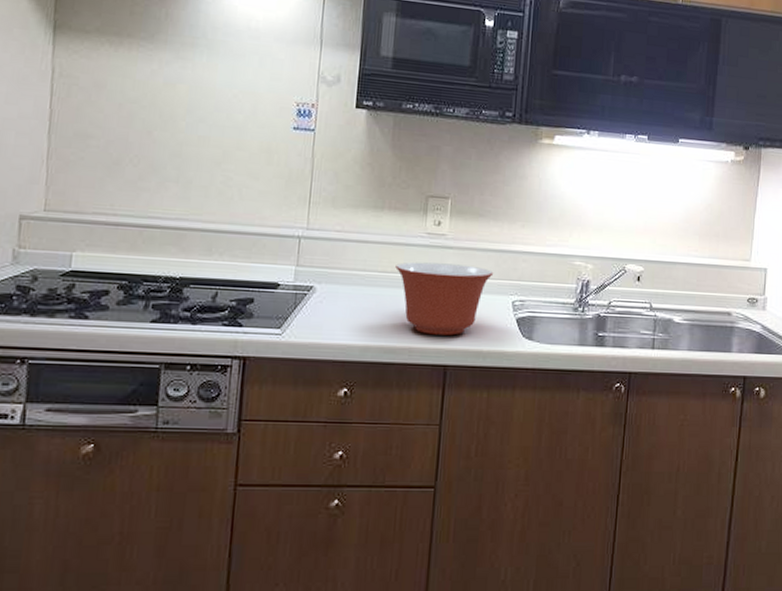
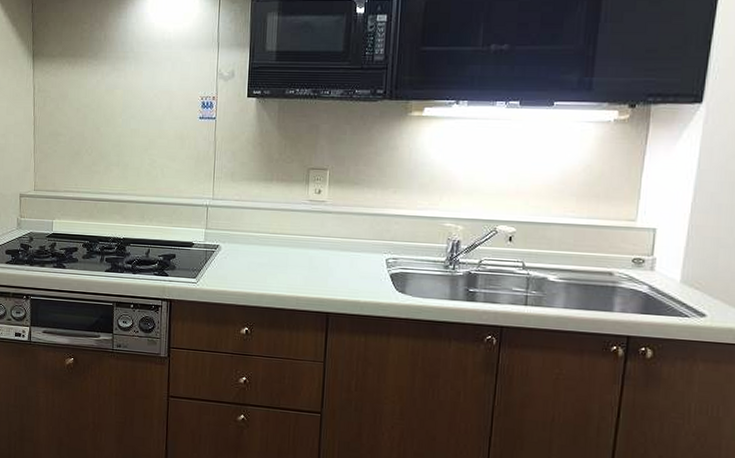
mixing bowl: present [395,262,494,336] -> none [283,225,369,288]

